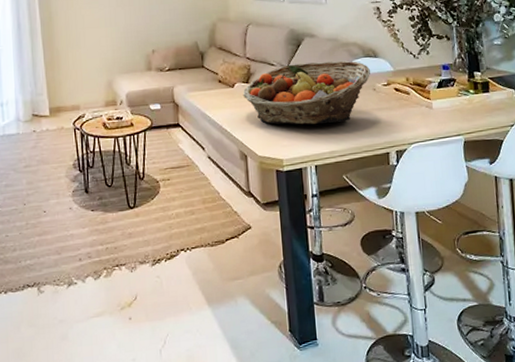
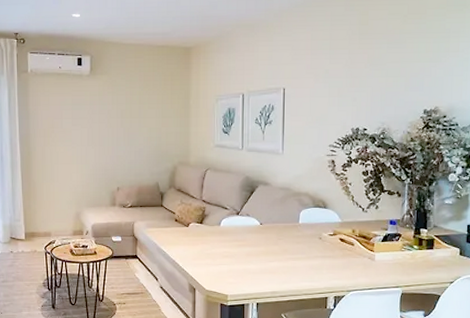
fruit basket: present [242,60,370,125] -> none [196,209,318,267]

